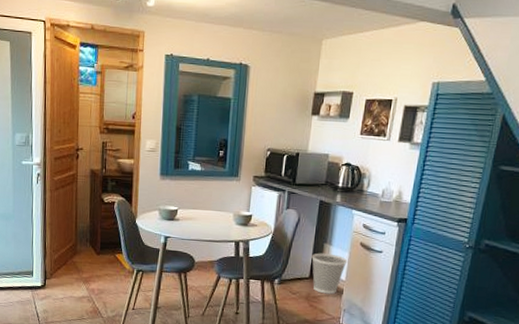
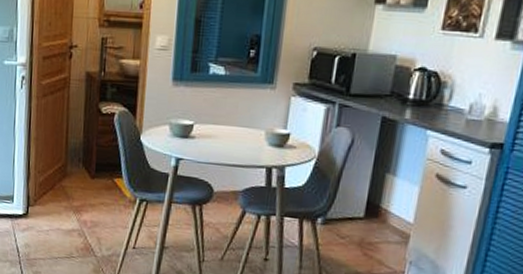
wastebasket: present [311,253,348,294] -> none [368,185,418,241]

